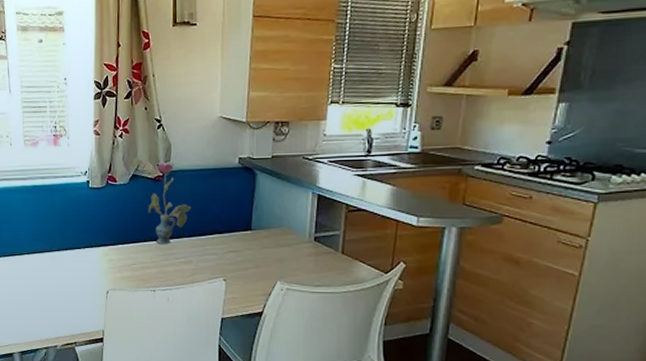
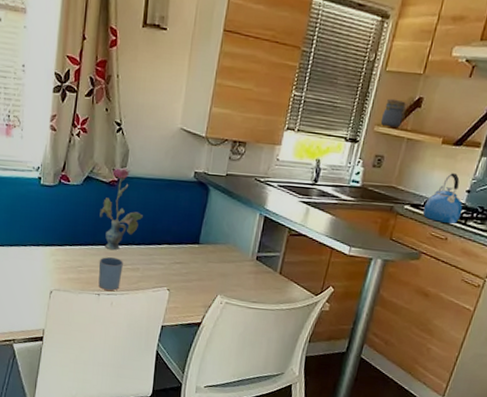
mug: none [151,252,176,287] -> present [98,257,123,292]
jar: none [433,56,461,86] -> present [380,98,407,128]
kettle: none [497,125,545,181] -> present [422,173,463,225]

